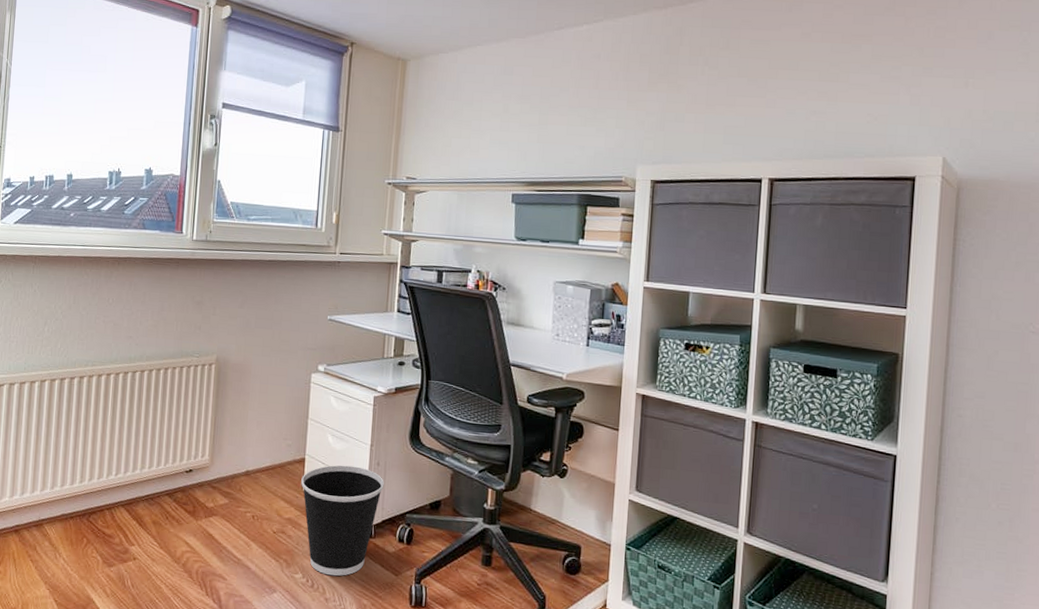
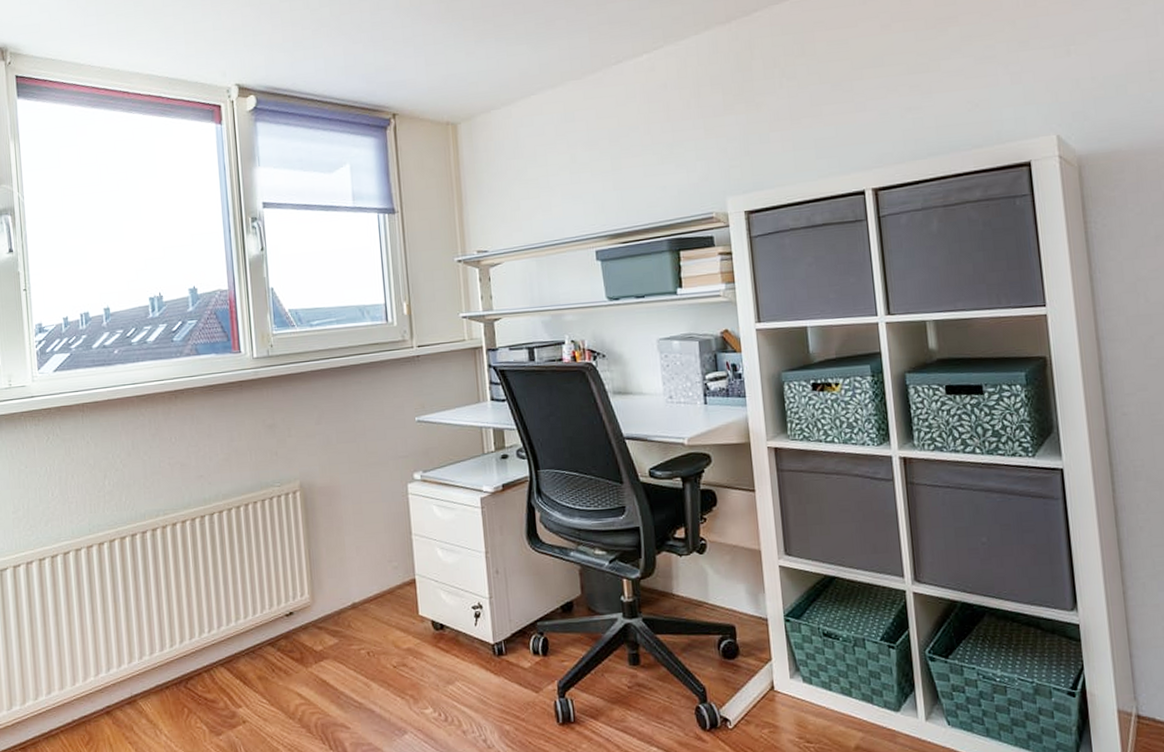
wastebasket: present [301,465,384,576] -> none [415,578,507,705]

